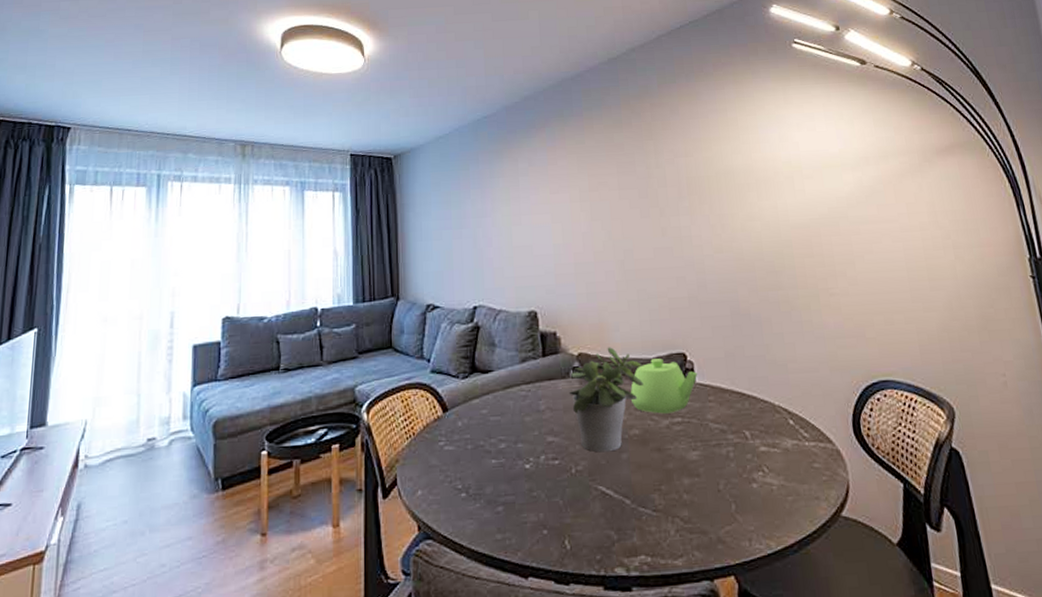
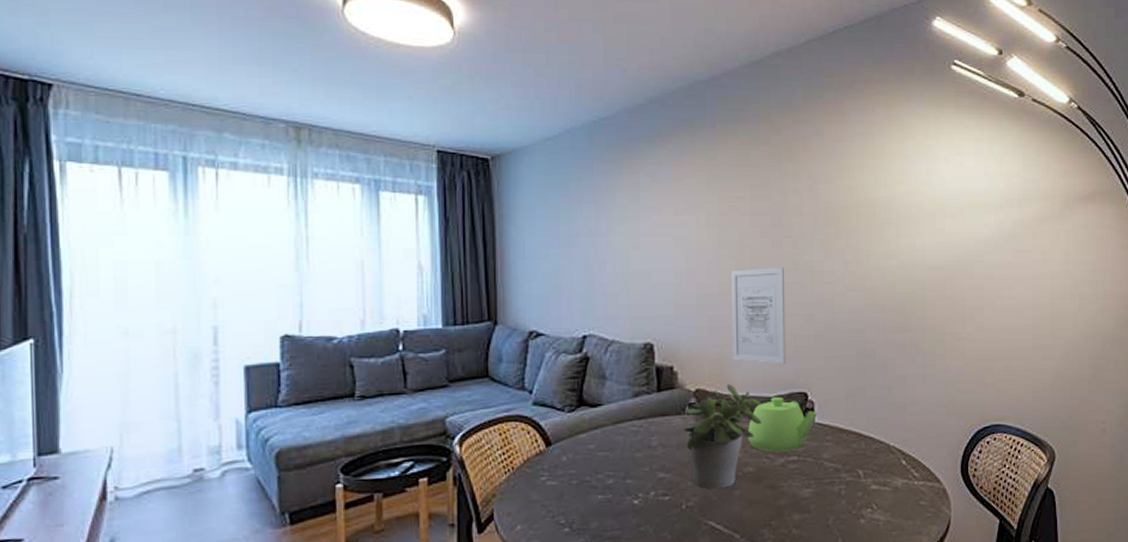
wall art: none [604,234,663,327] -> present [730,267,786,365]

